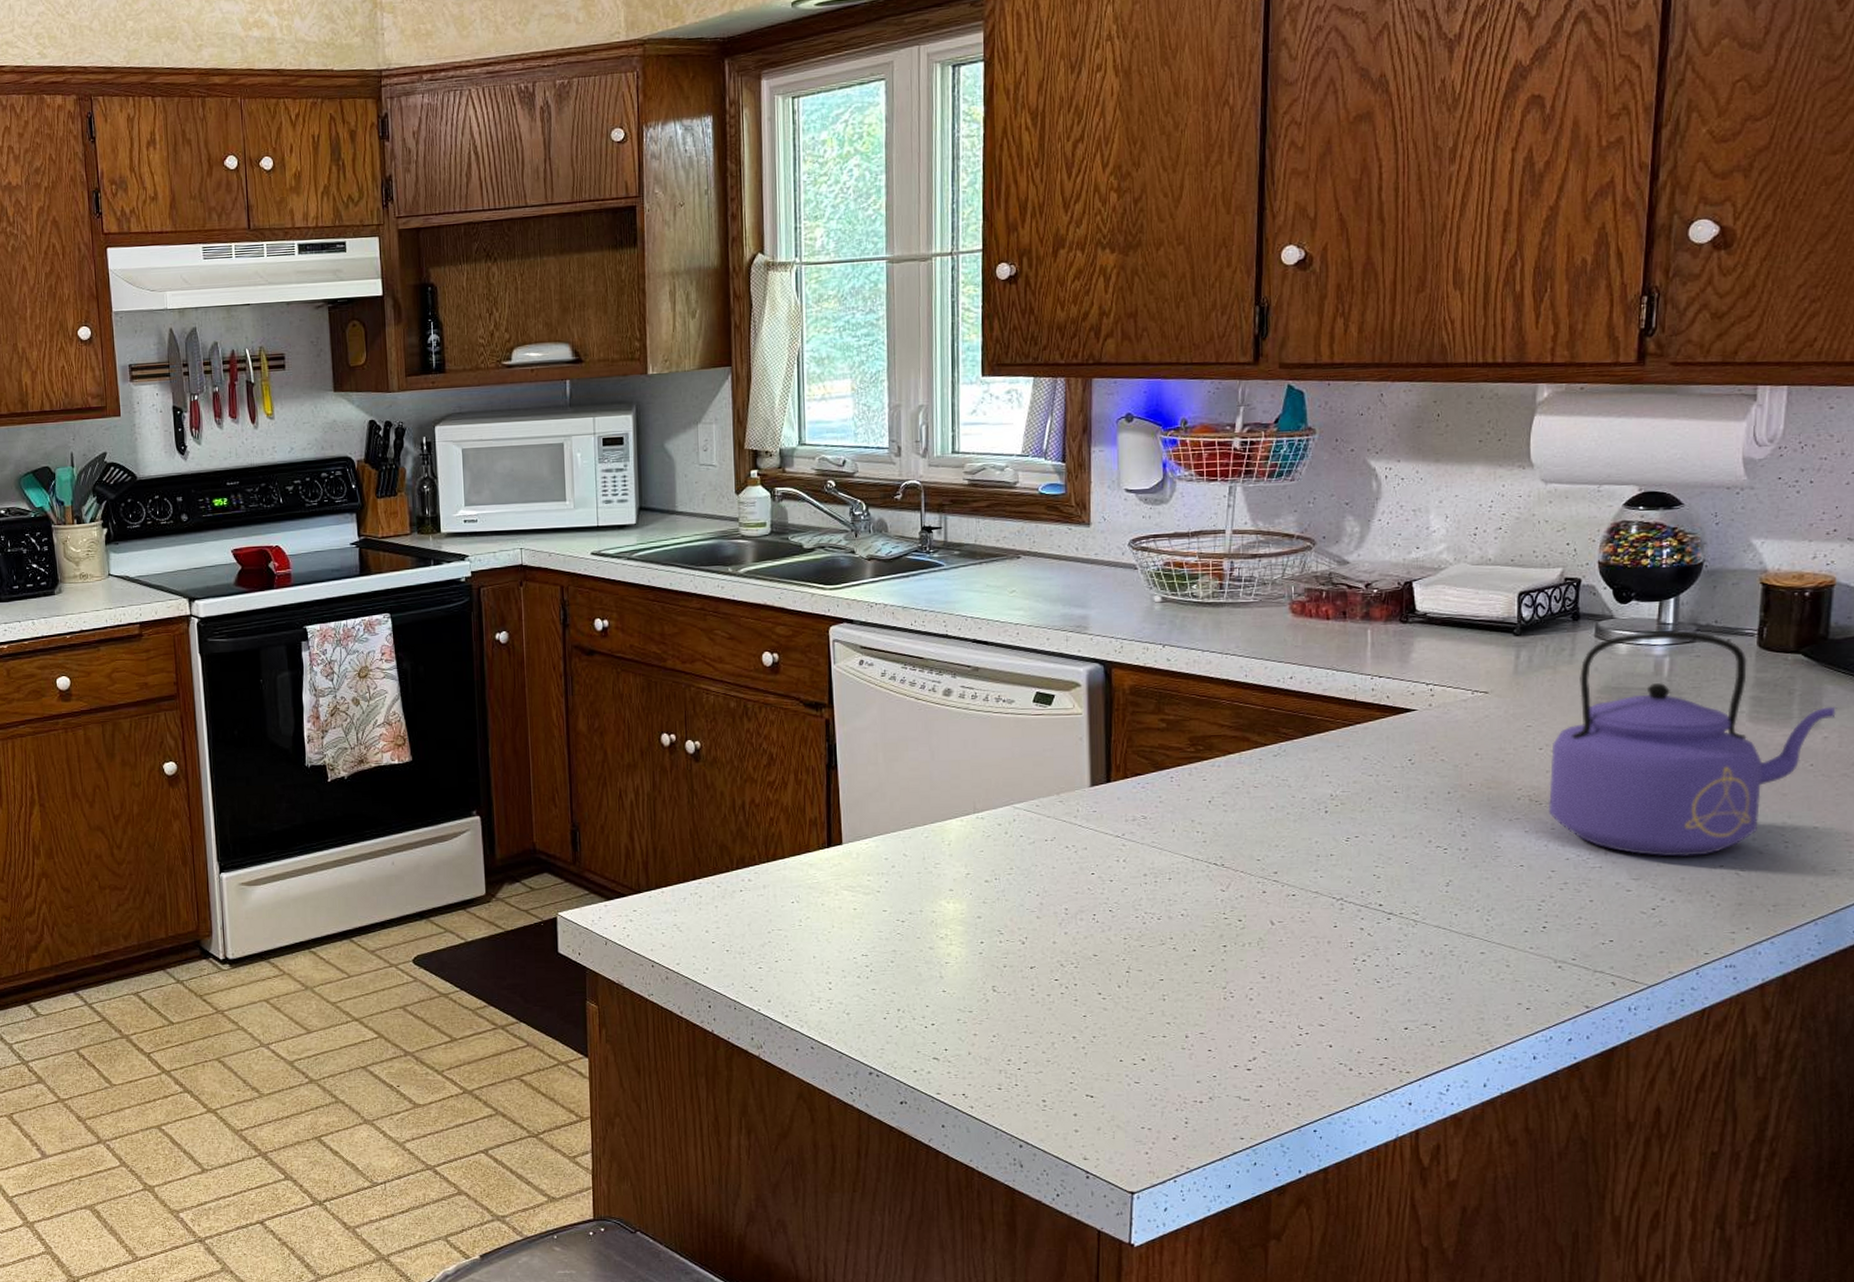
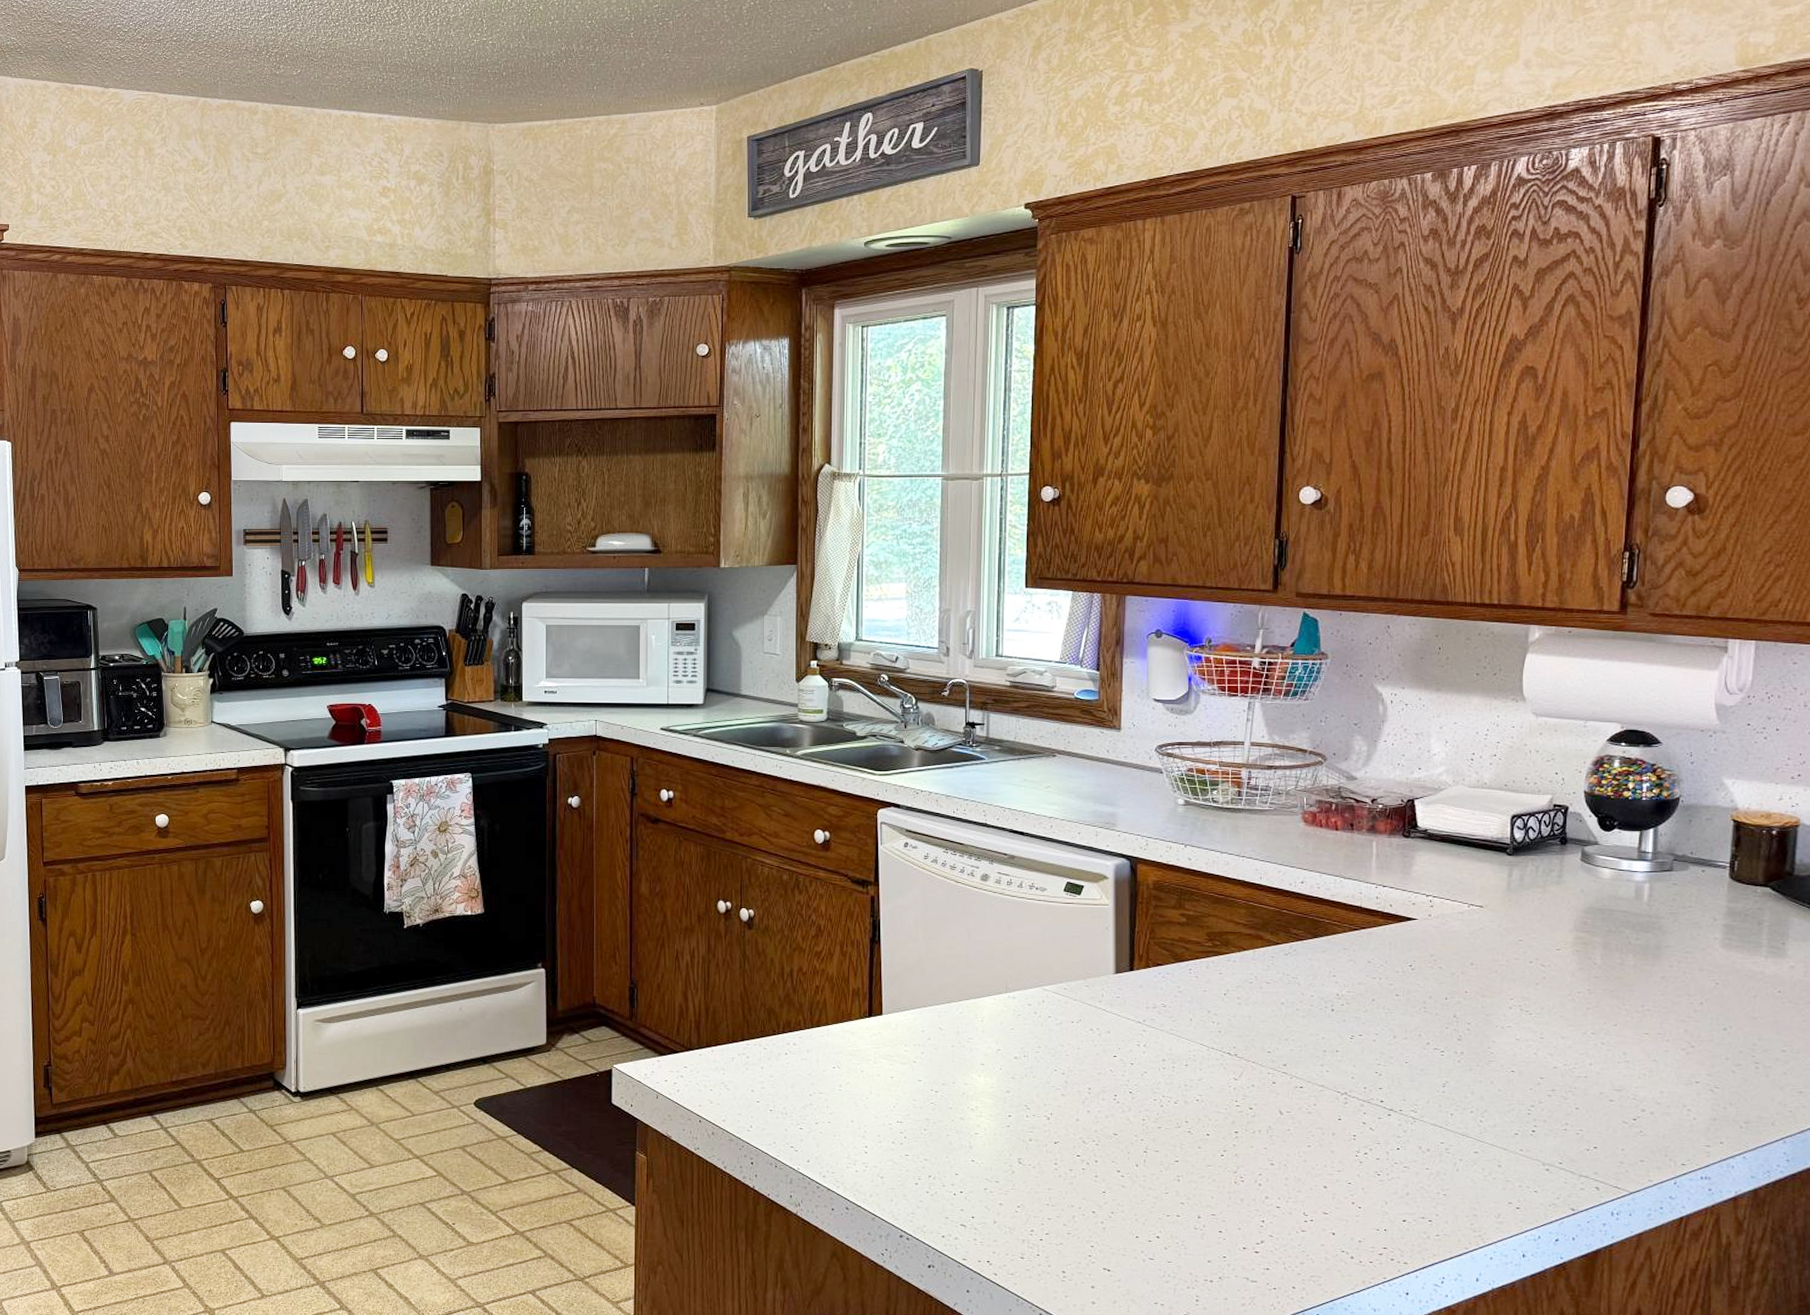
kettle: present [1548,629,1837,858] -> none [1537,858,1802,1072]

